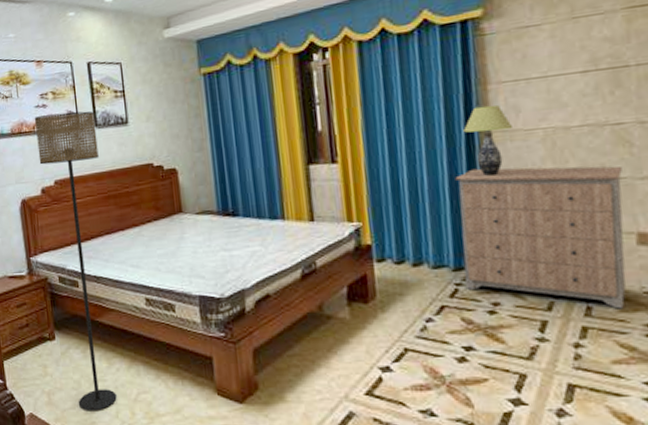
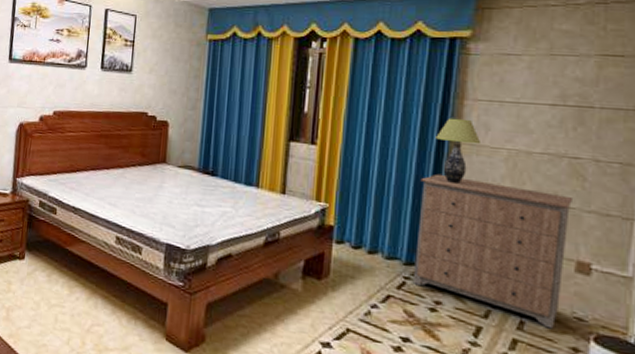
floor lamp: present [34,111,117,412] -> none [33,49,103,335]

